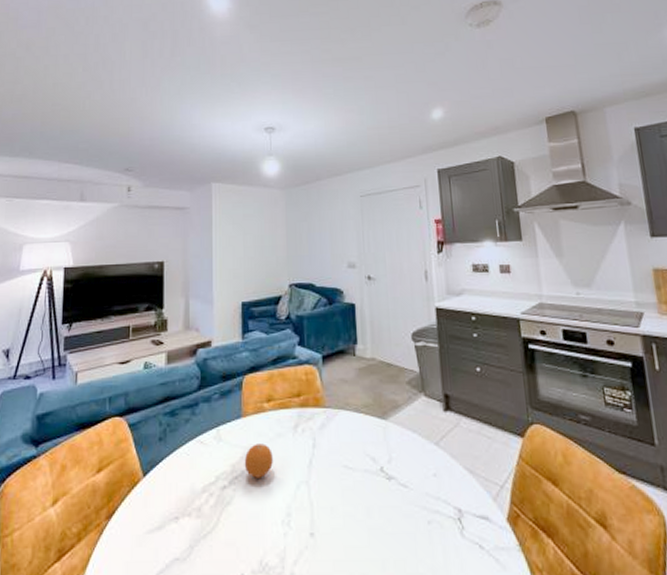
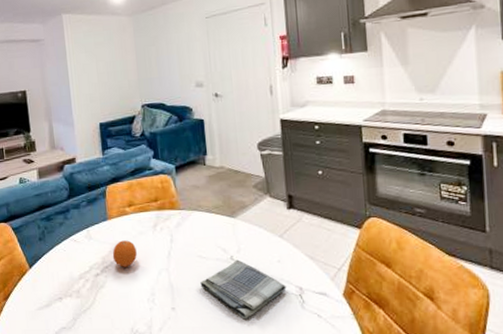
dish towel: none [345,471,443,550] -> present [200,259,286,320]

